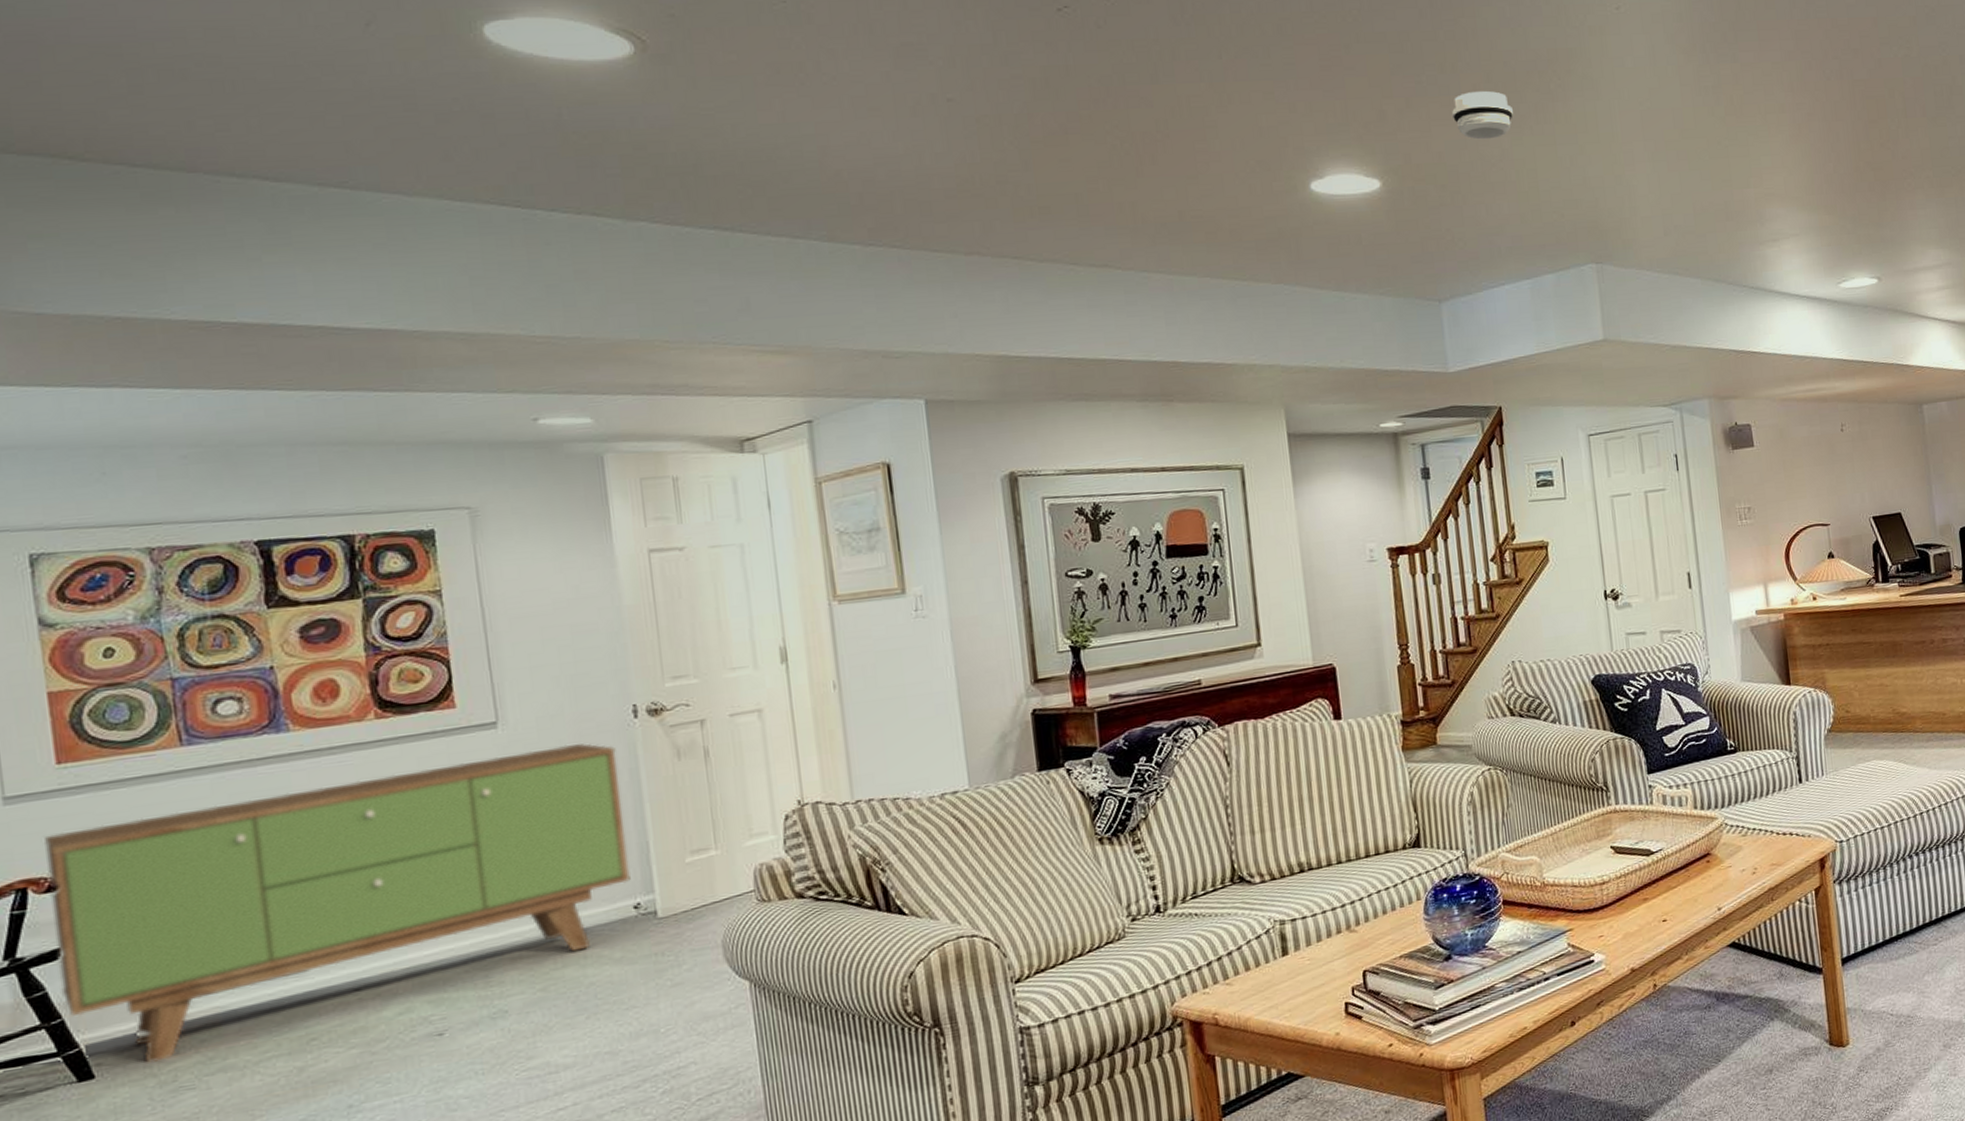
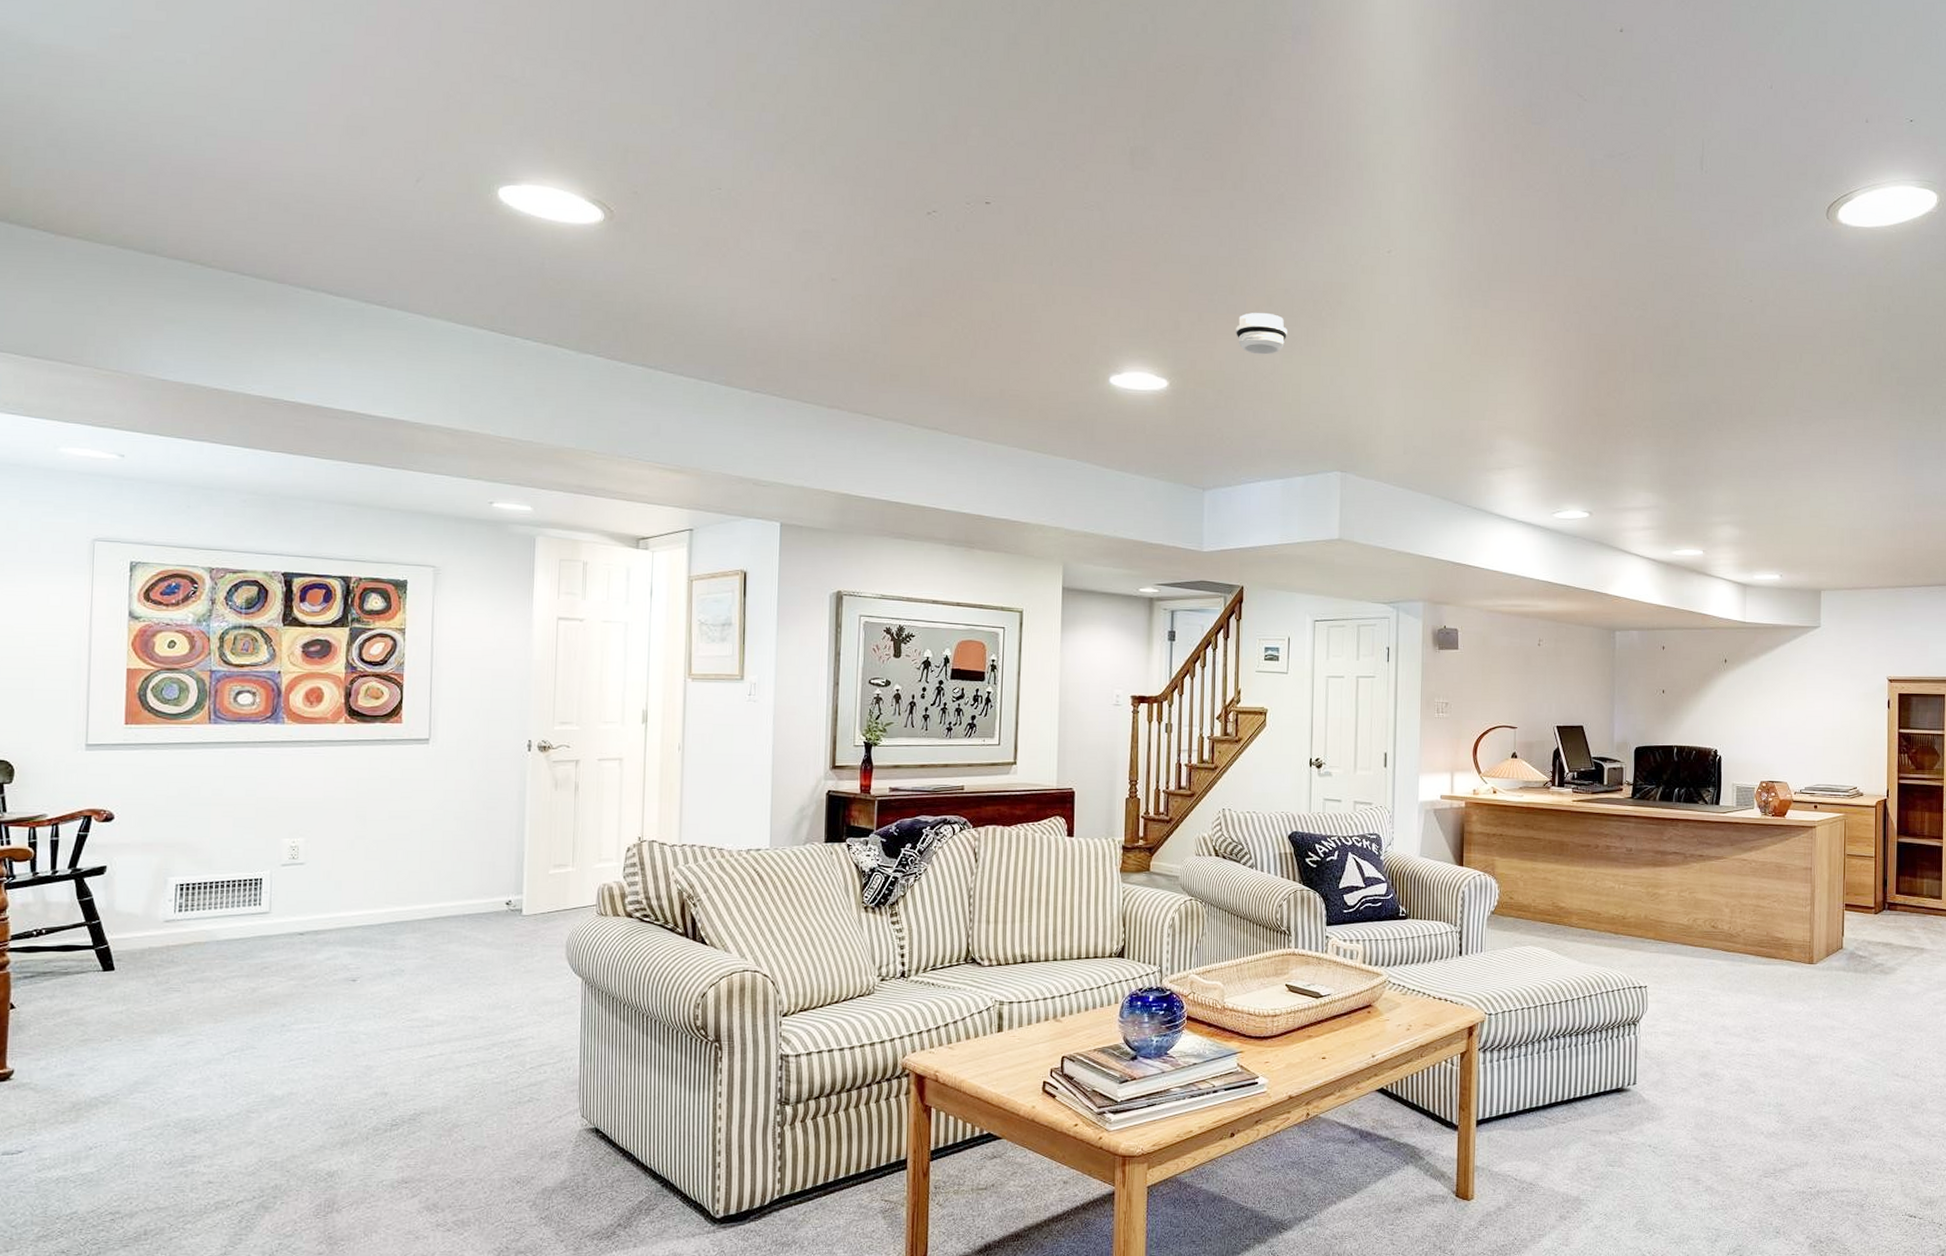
sideboard: present [45,744,631,1063] -> none [102,764,511,965]

